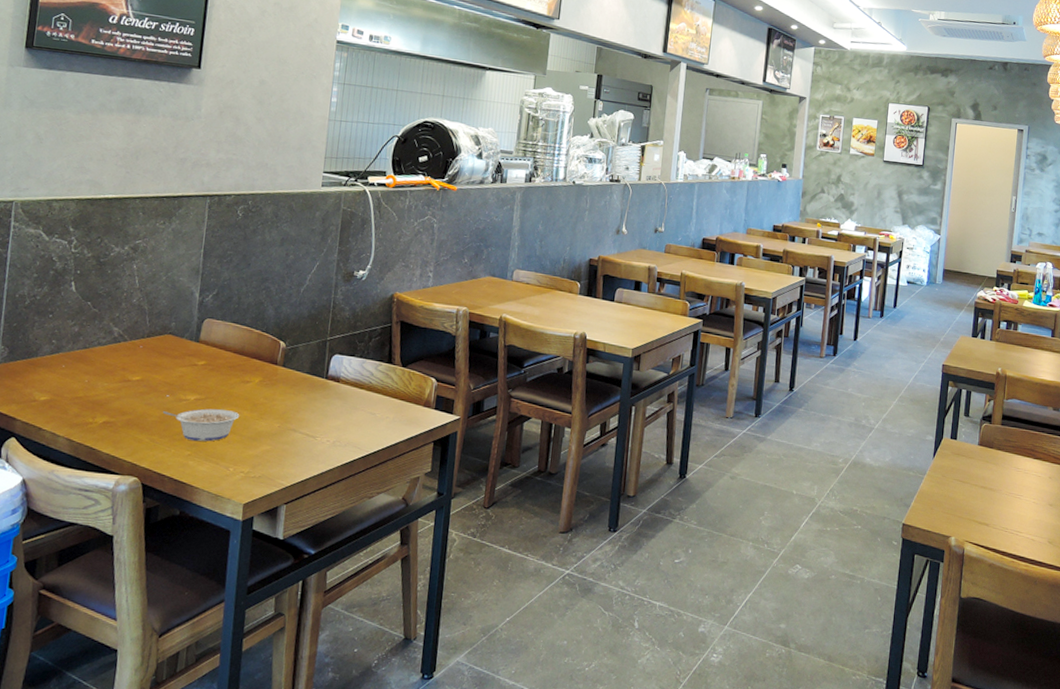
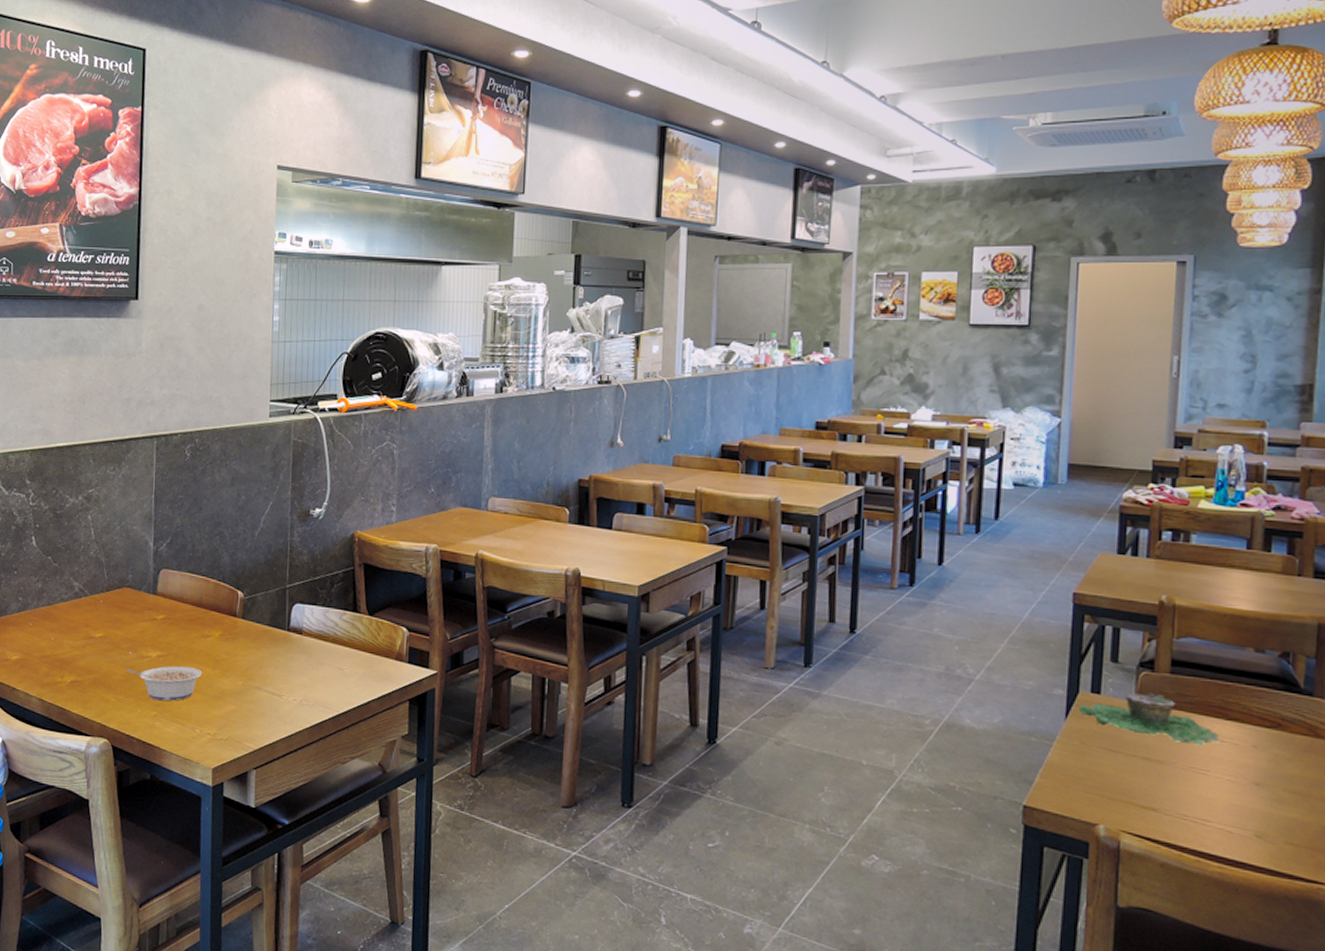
succulent planter: none [942,439,1033,478] -> present [1078,693,1226,746]

